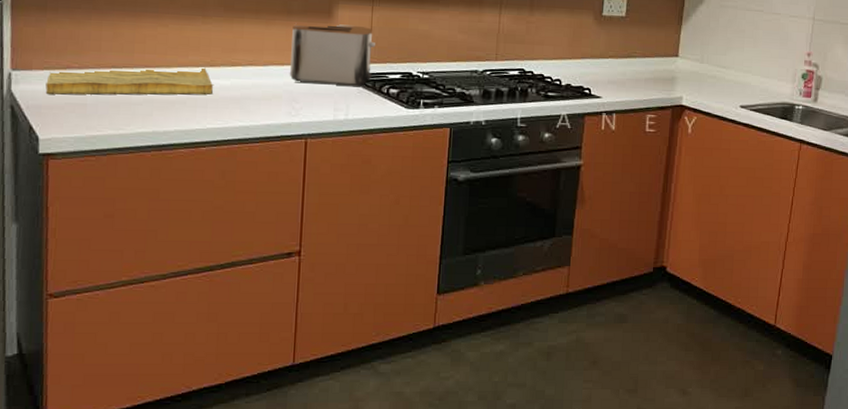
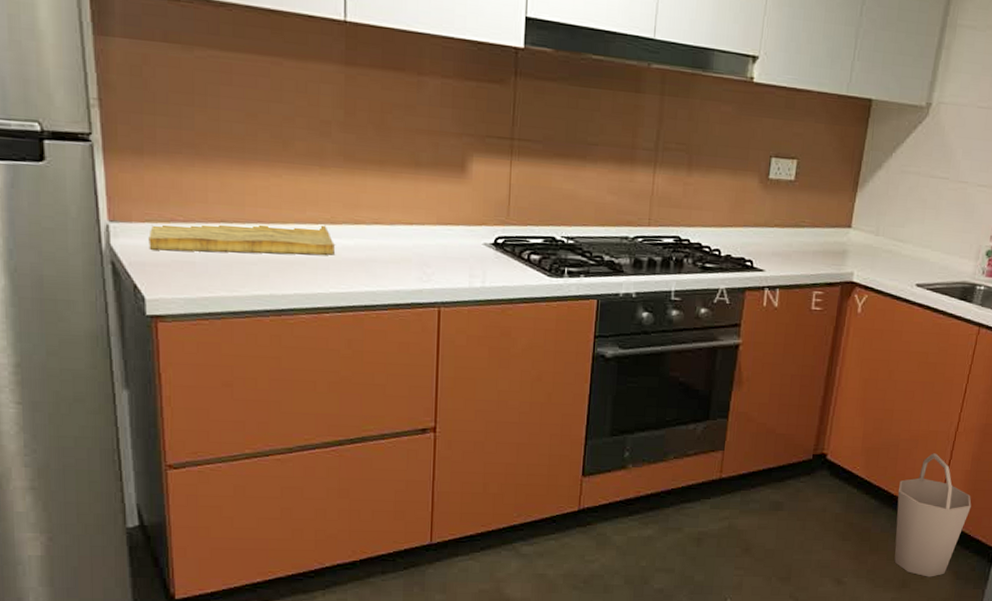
toaster: present [289,24,376,87] -> none [419,179,516,252]
bucket: none [735,263,806,385] -> present [894,453,972,577]

